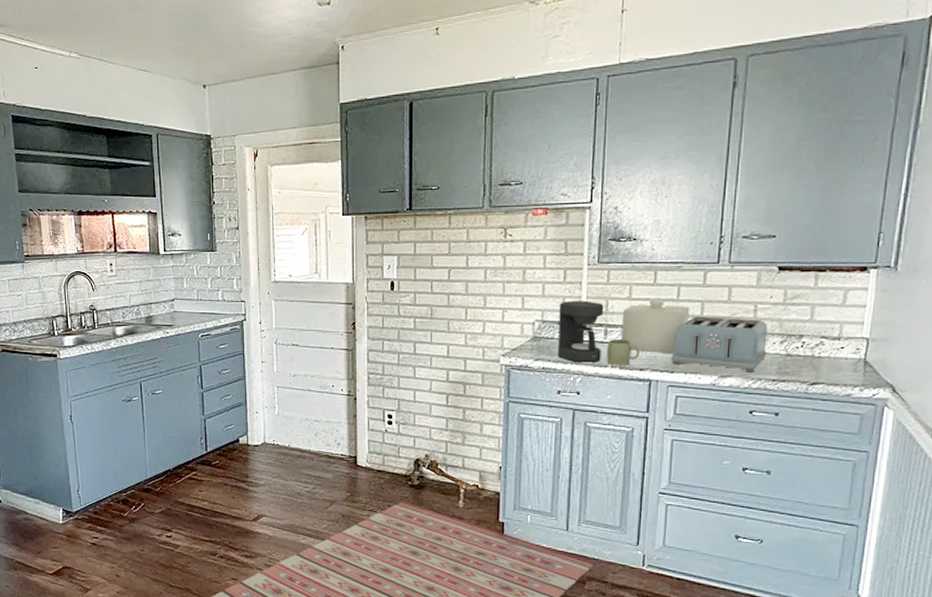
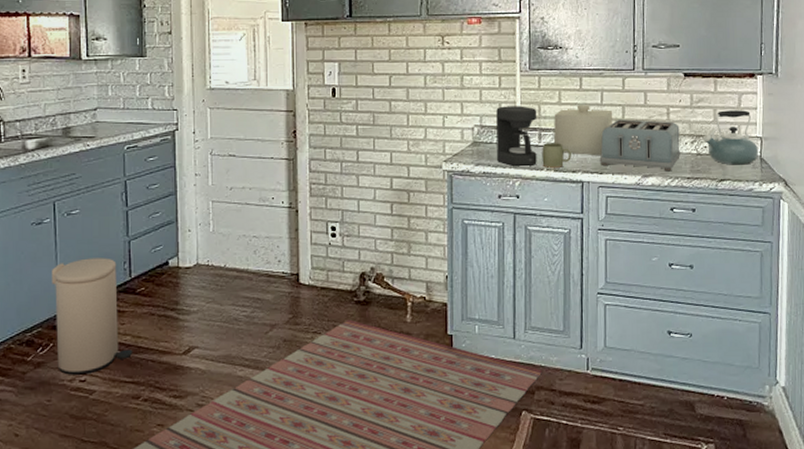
pedal bin: none [140,432,210,531] -> present [51,258,133,375]
kettle: none [794,308,864,368] -> present [702,110,759,165]

